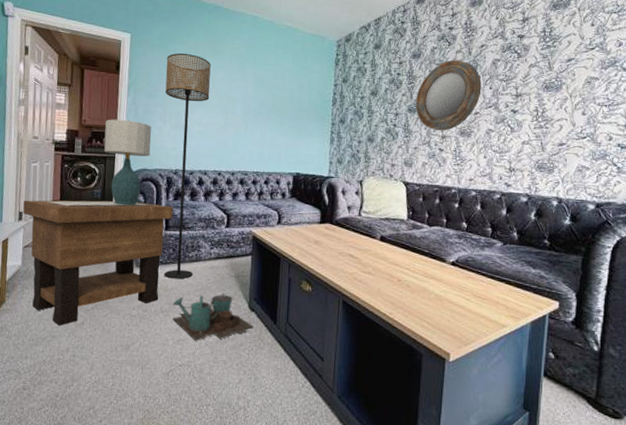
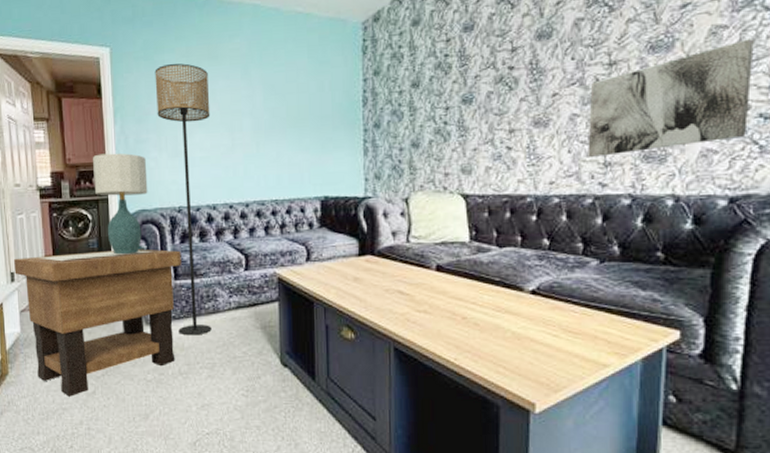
watering can: present [172,293,253,341] -> none [191,348,288,405]
home mirror: present [416,60,482,131] -> none [471,26,560,124]
wall art: none [498,89,615,164] -> present [588,39,754,157]

